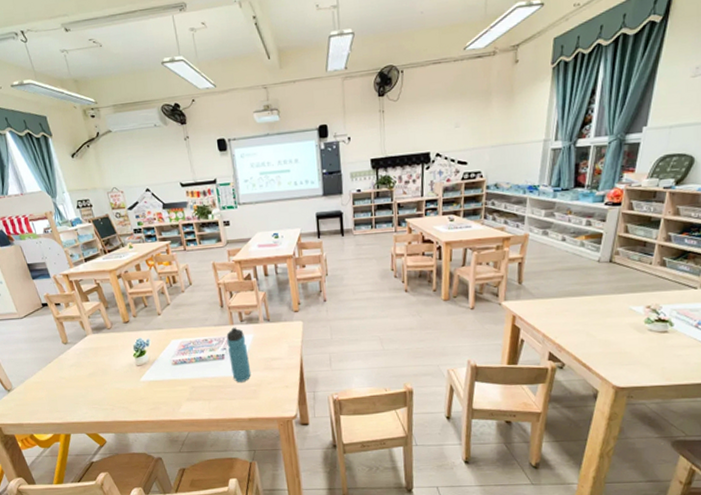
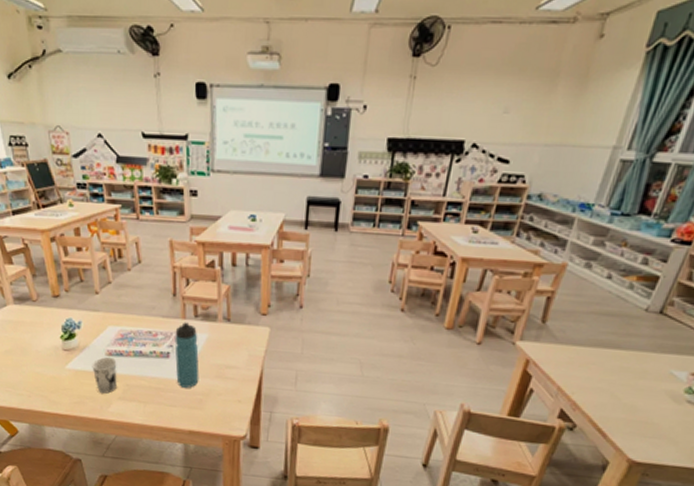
cup: none [162,365,184,397] -> present [92,356,117,394]

